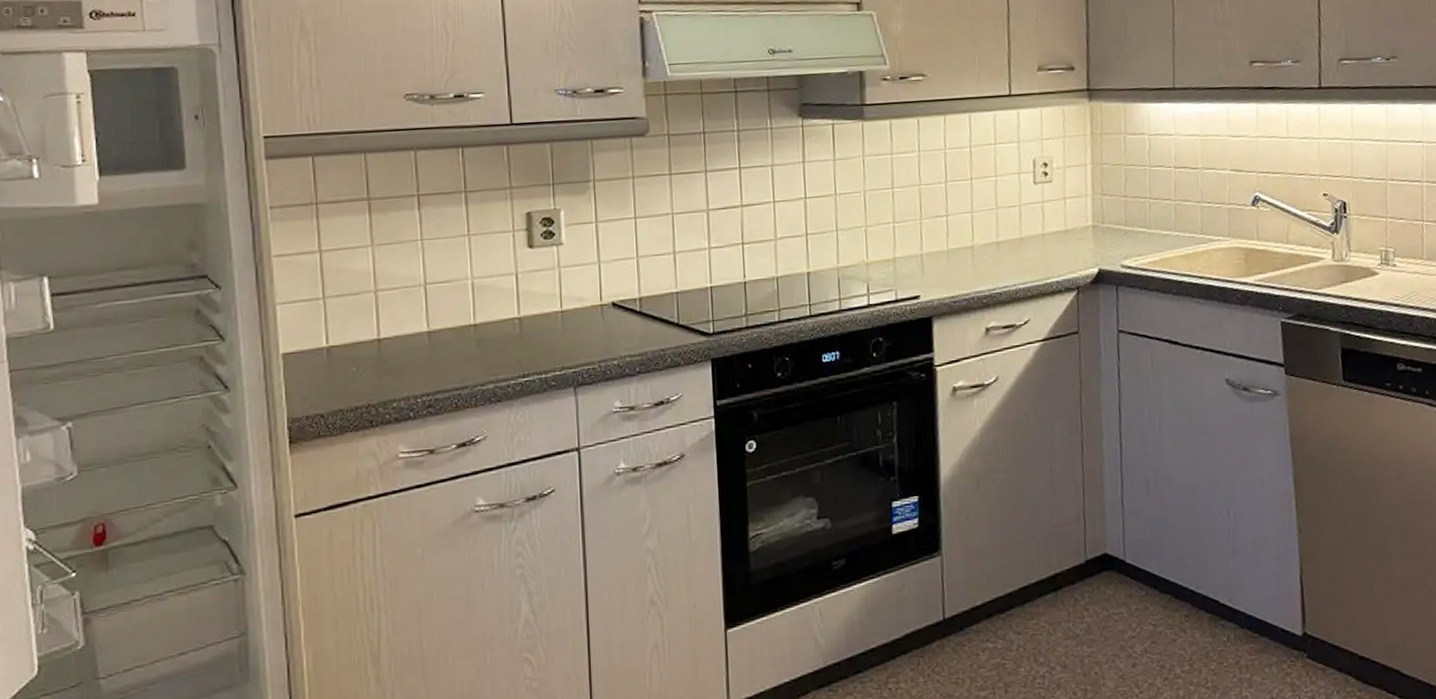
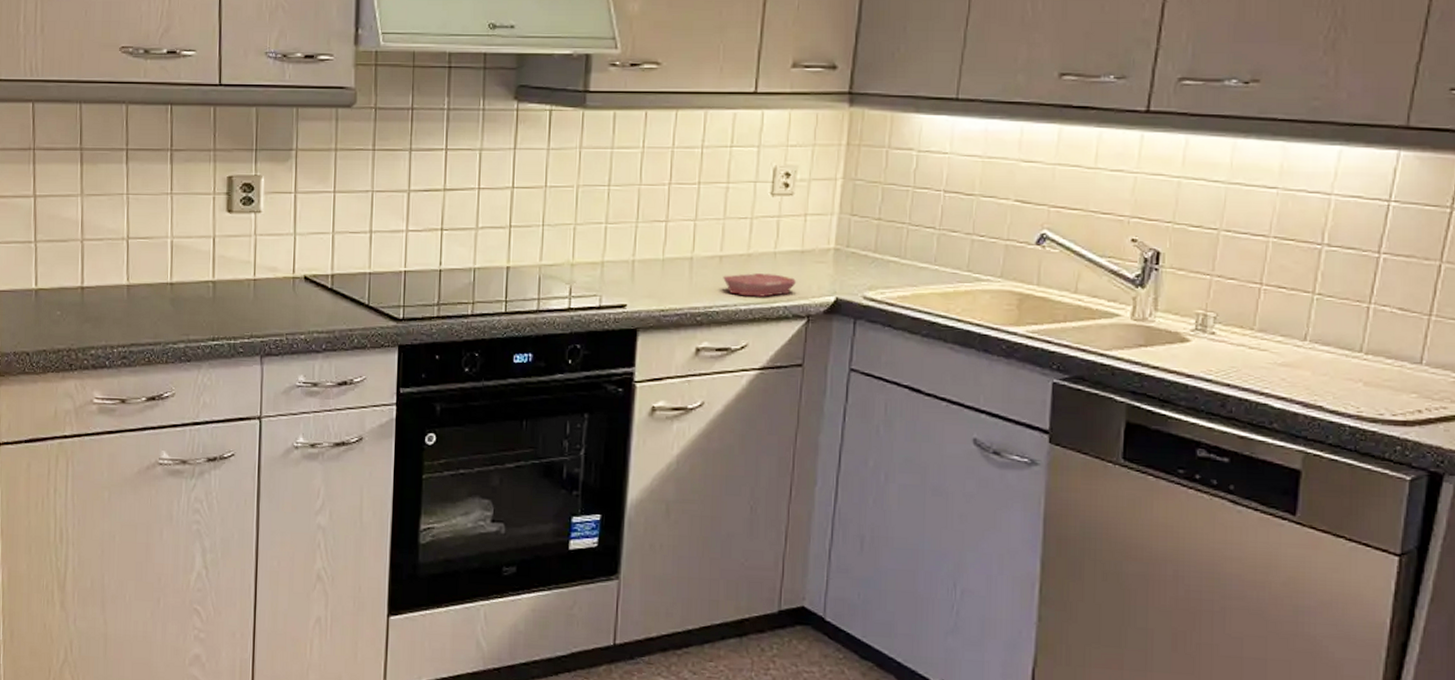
bowl: none [1001,253,1065,276] -> present [723,273,797,297]

